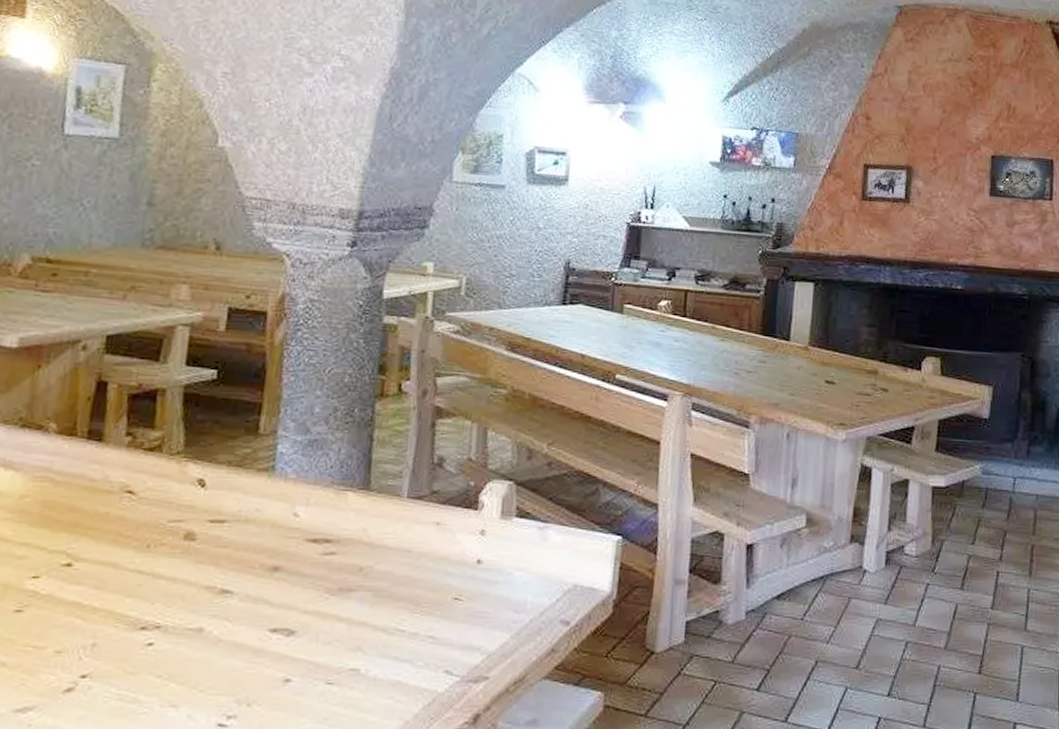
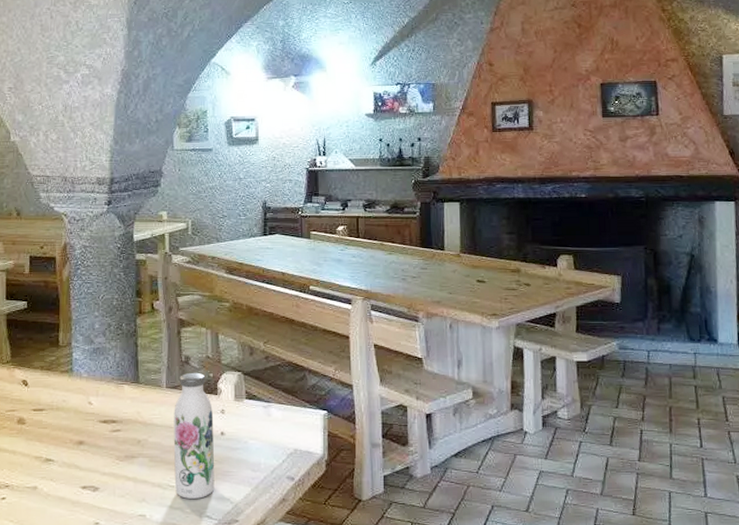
water bottle: none [405,478,470,648] -> present [173,372,215,499]

